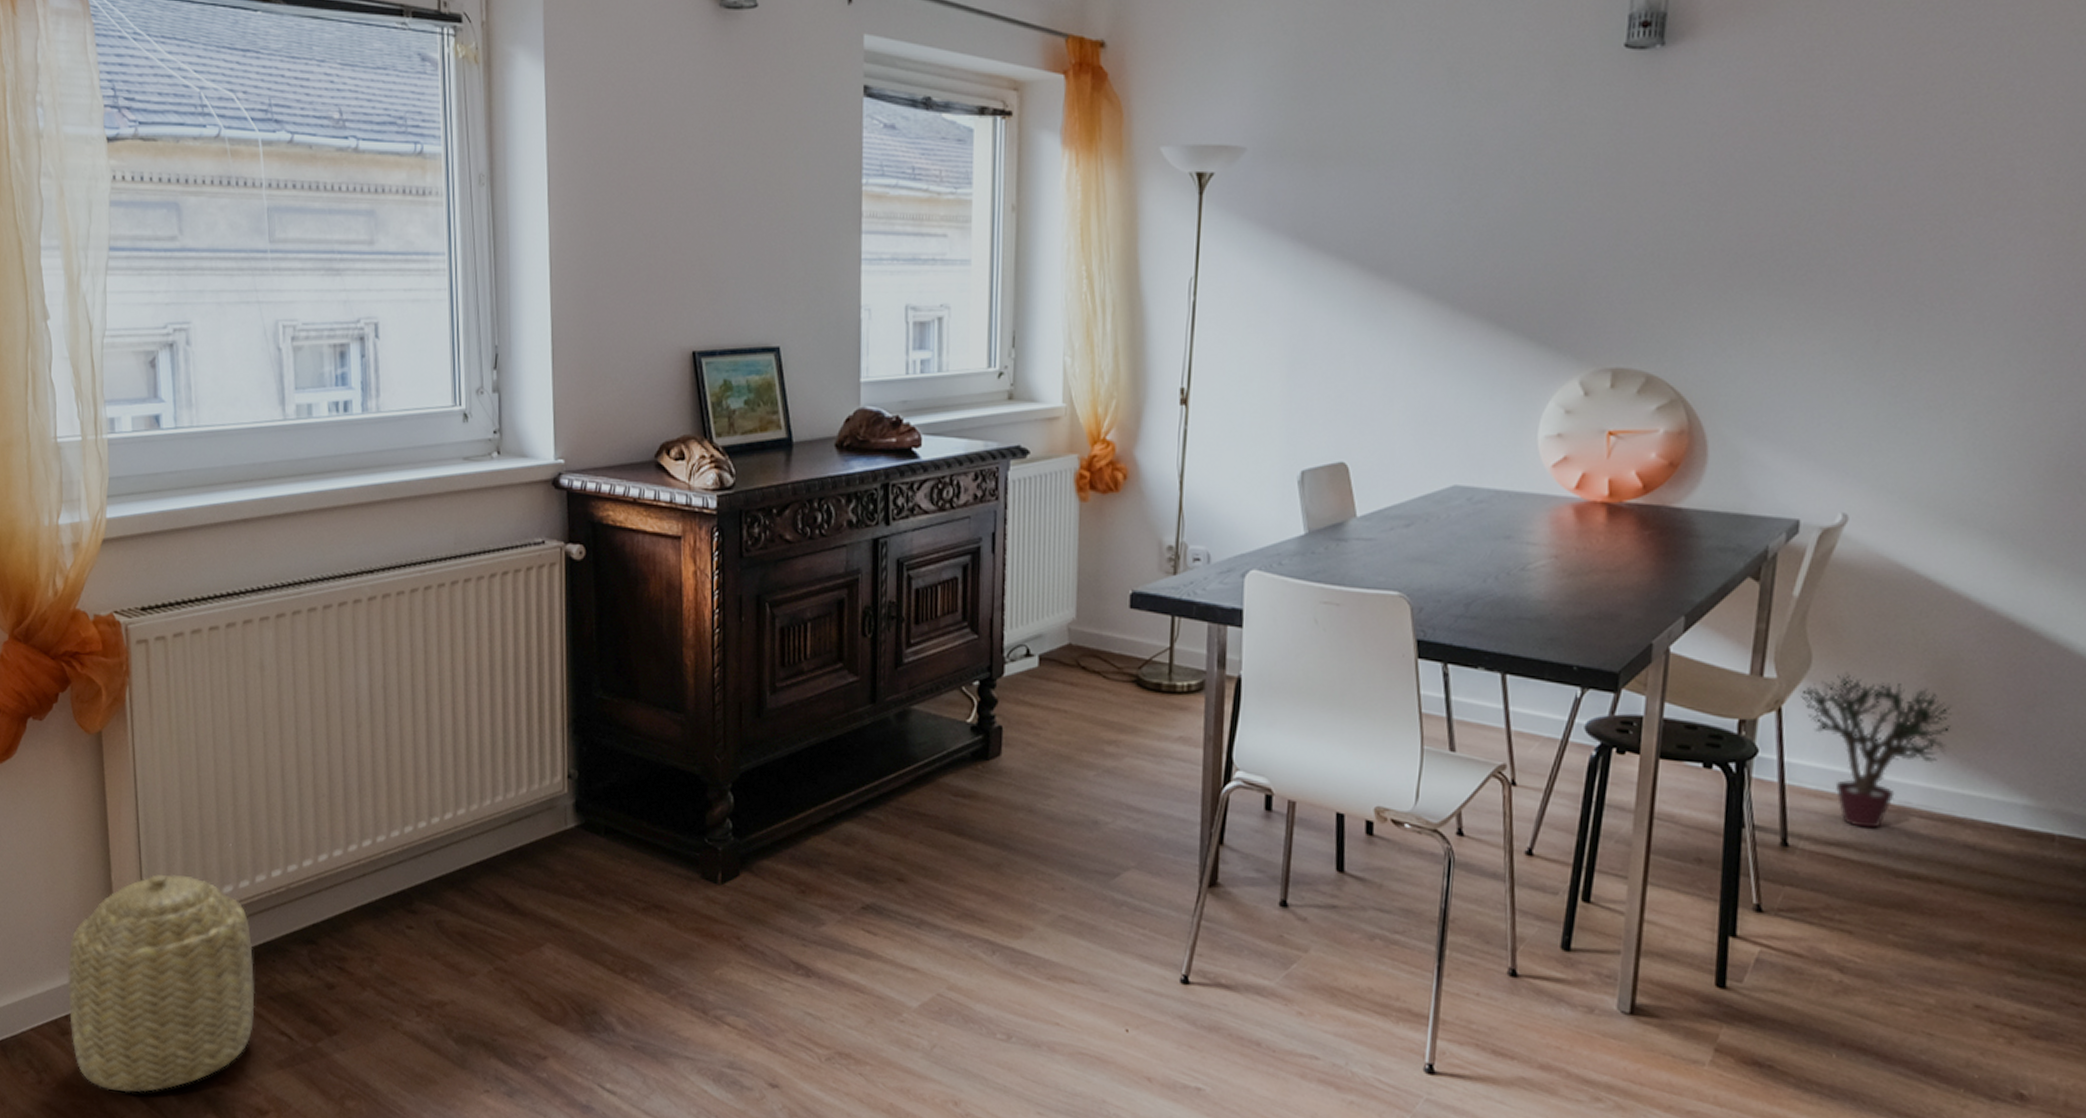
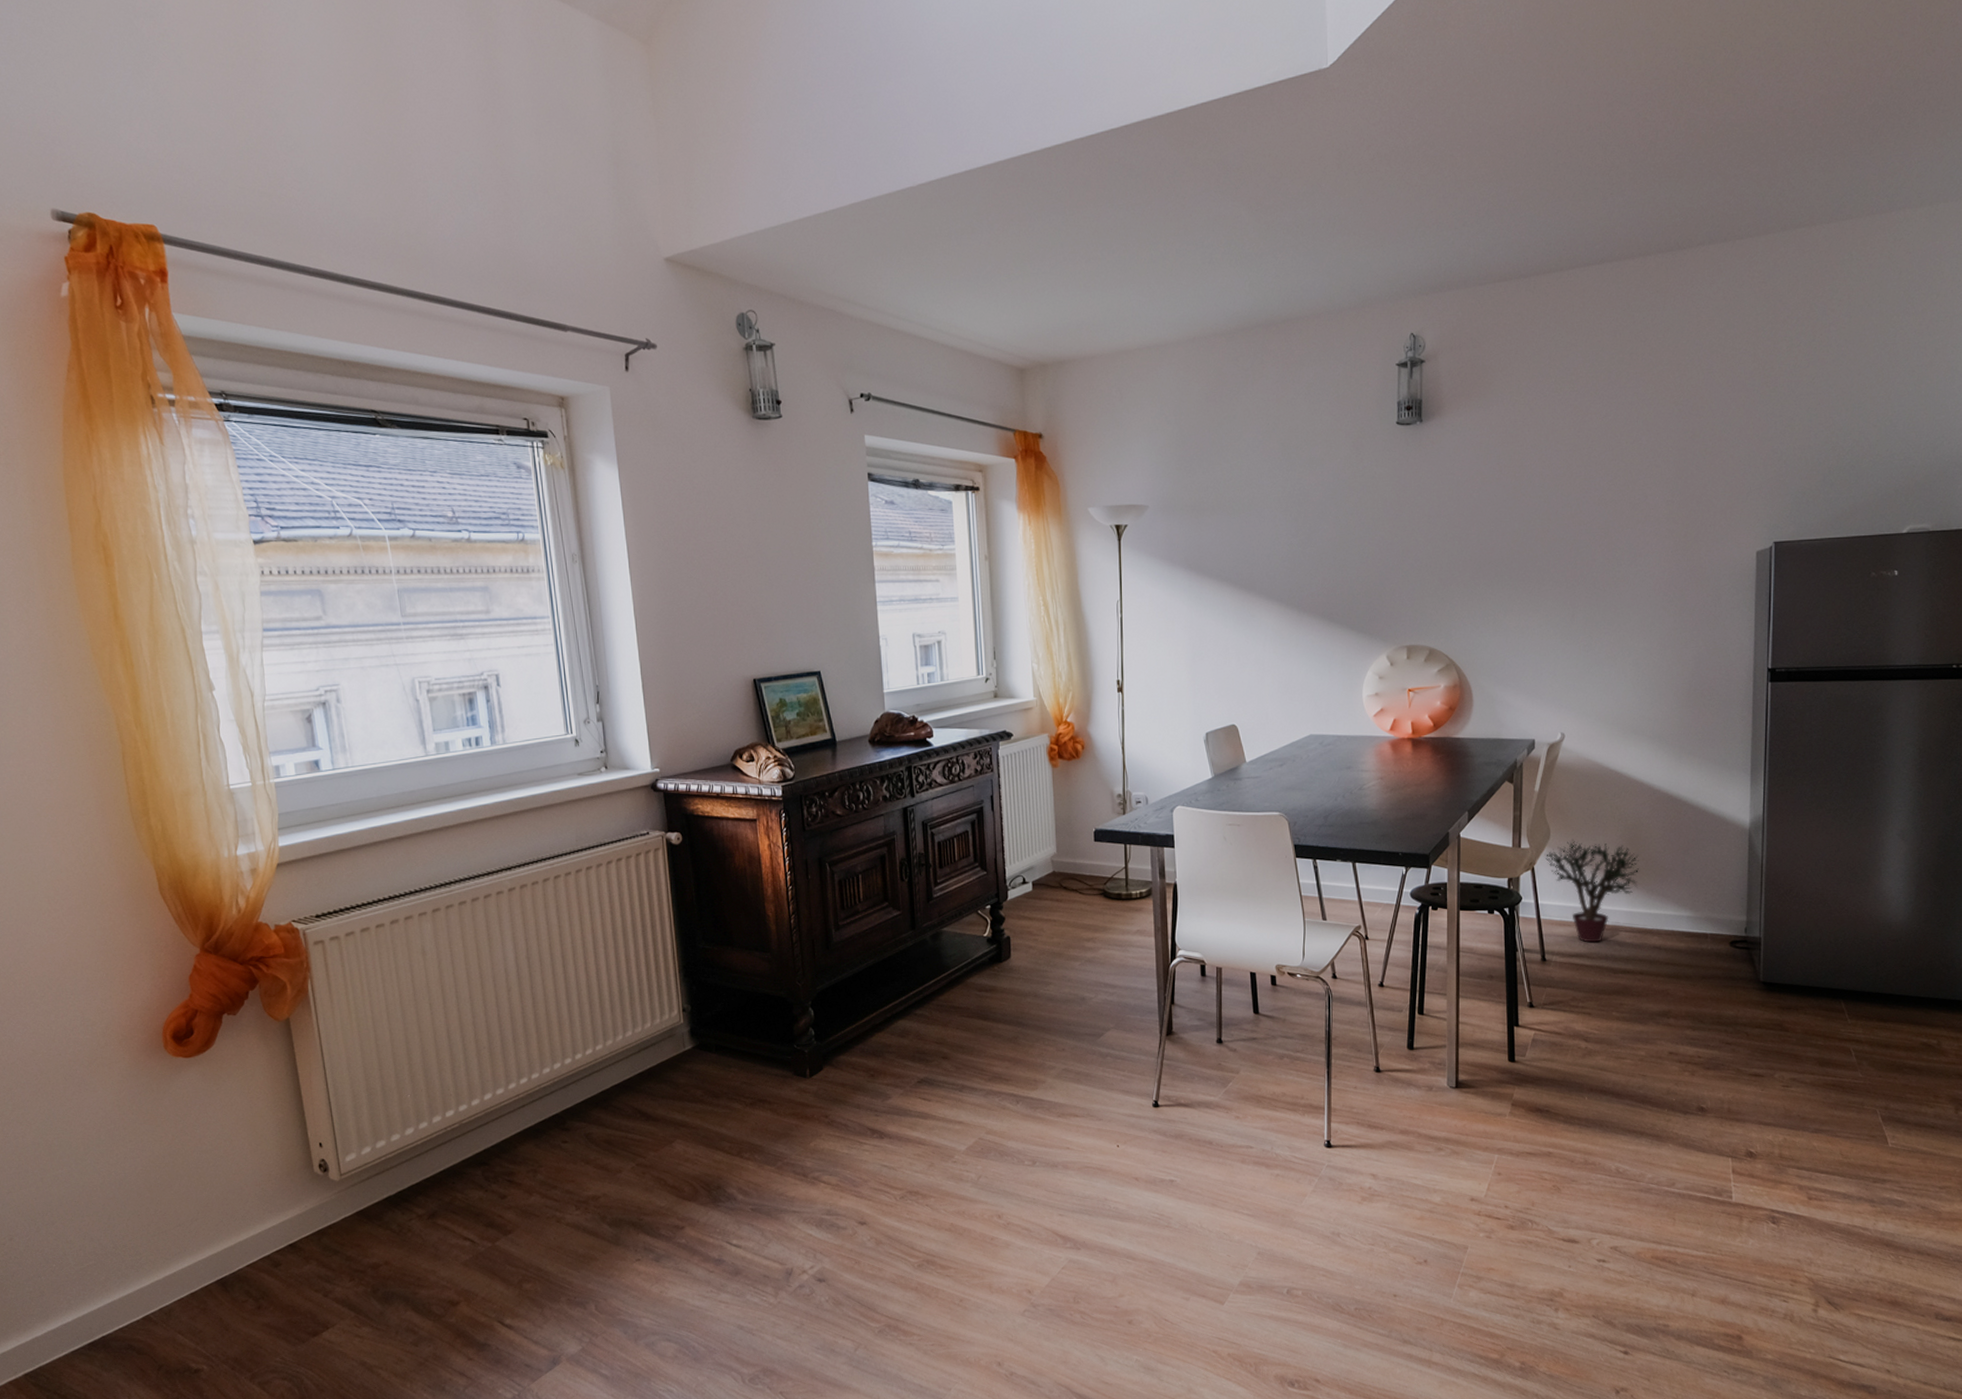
basket: present [68,874,255,1093] -> none [275,1125,441,1306]

